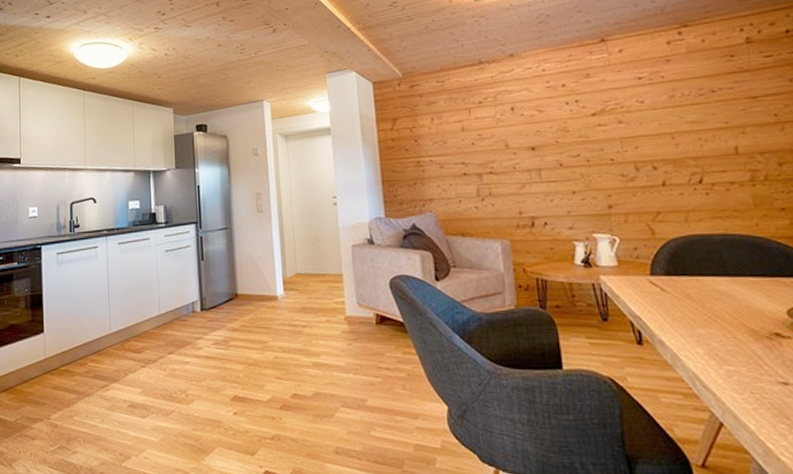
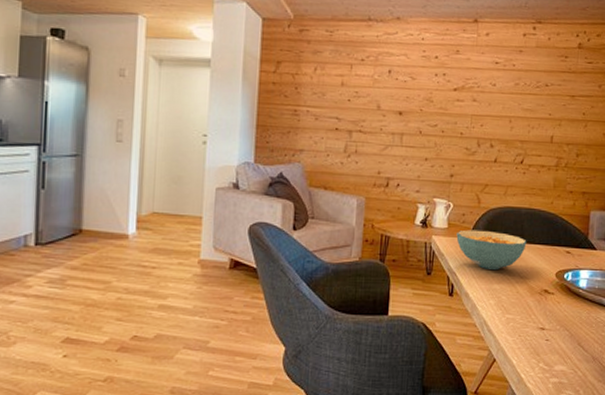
cereal bowl: none [631,265,733,312] -> present [456,230,527,271]

